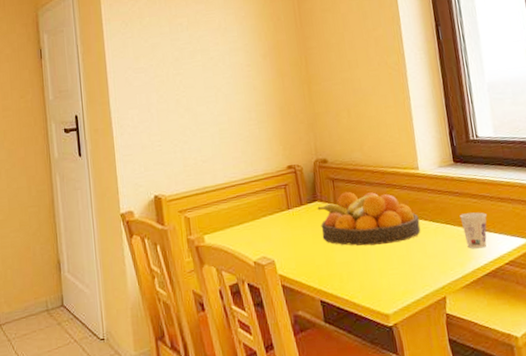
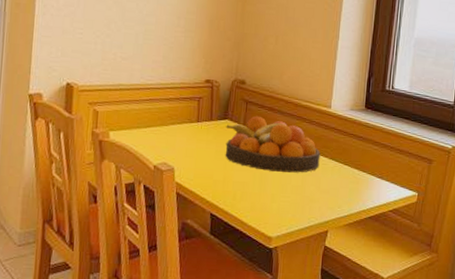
cup: present [460,212,487,249] -> none [358,158,383,193]

